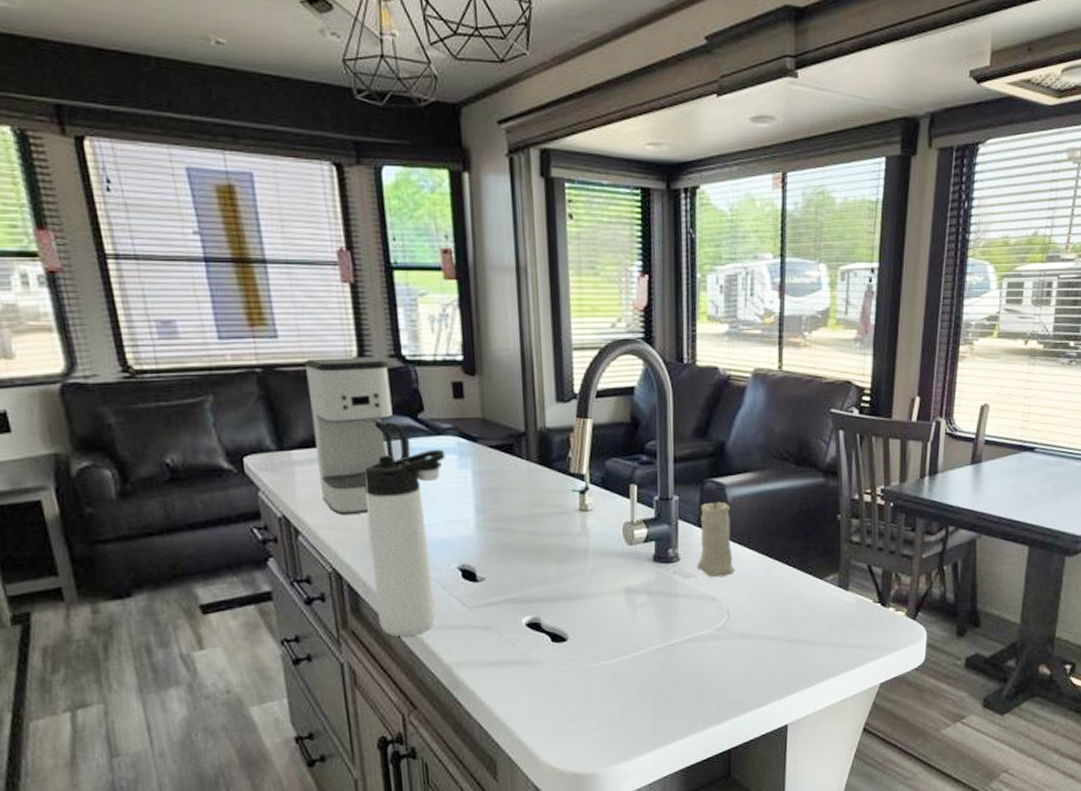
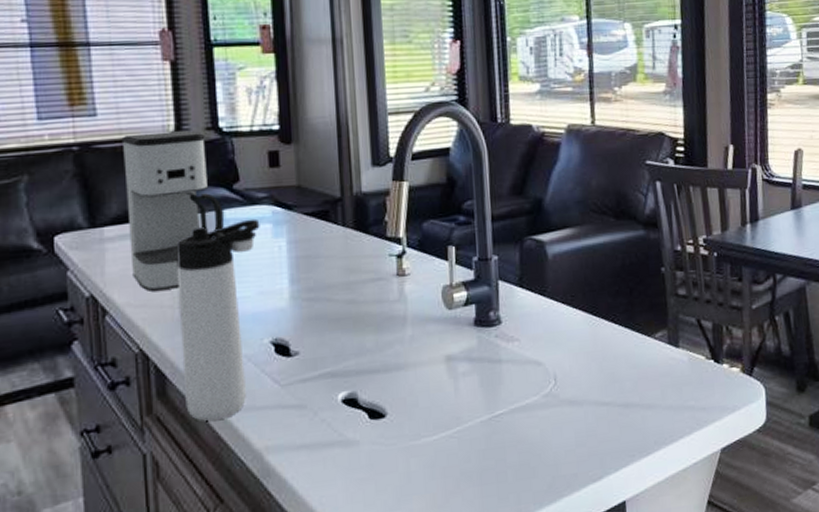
candle: present [697,497,736,578] -> none [520,255,560,340]

